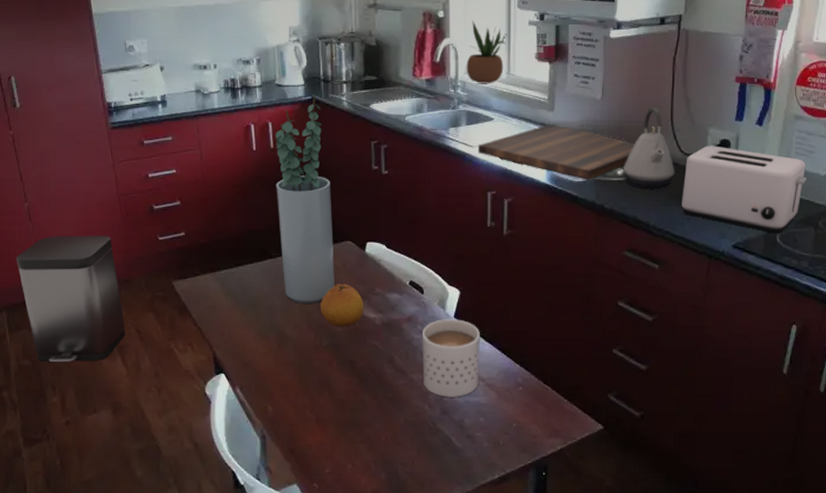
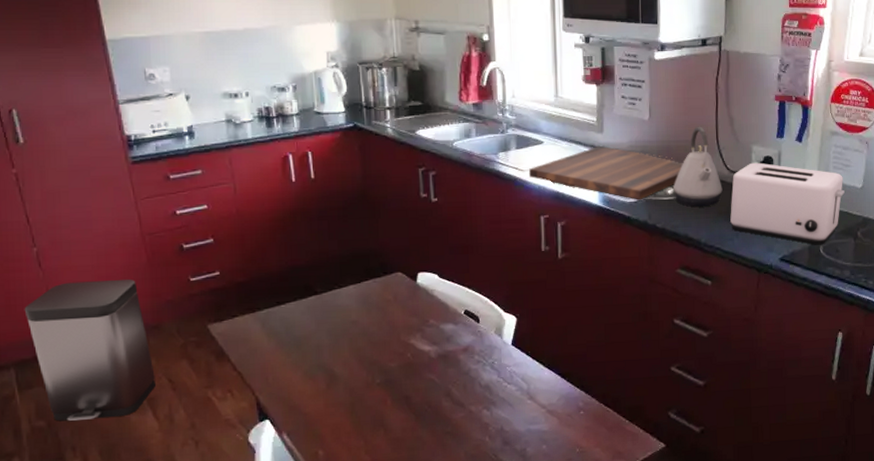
vase: present [275,93,335,304] -> none [315,120,386,340]
fruit: present [321,284,364,327] -> none [371,317,418,362]
mug: present [422,319,480,397] -> none [480,346,540,427]
potted plant: present [466,20,507,84] -> none [513,43,554,108]

